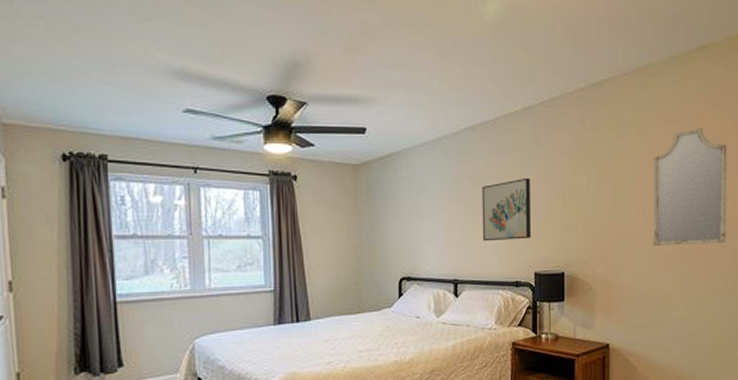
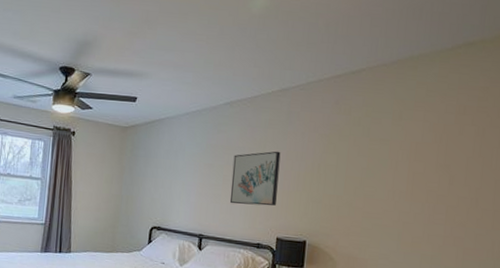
home mirror: present [653,128,728,246] -> none [401,119,491,234]

